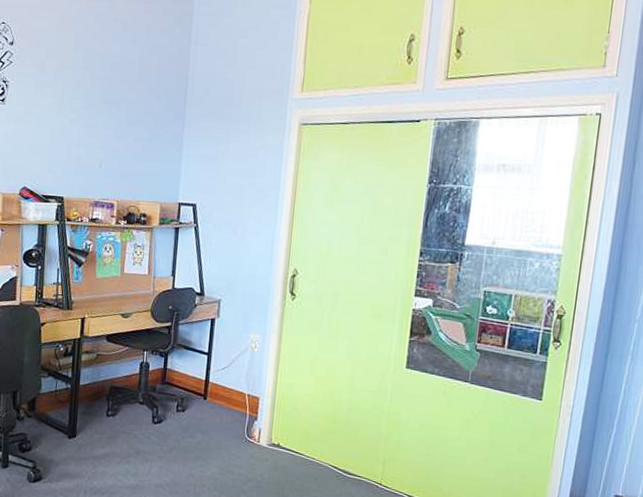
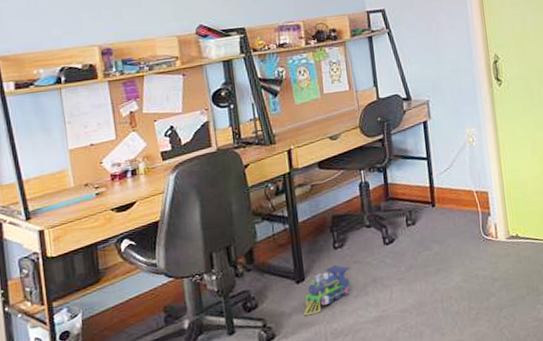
toy train: none [70,430,119,469] -> present [304,265,351,315]

